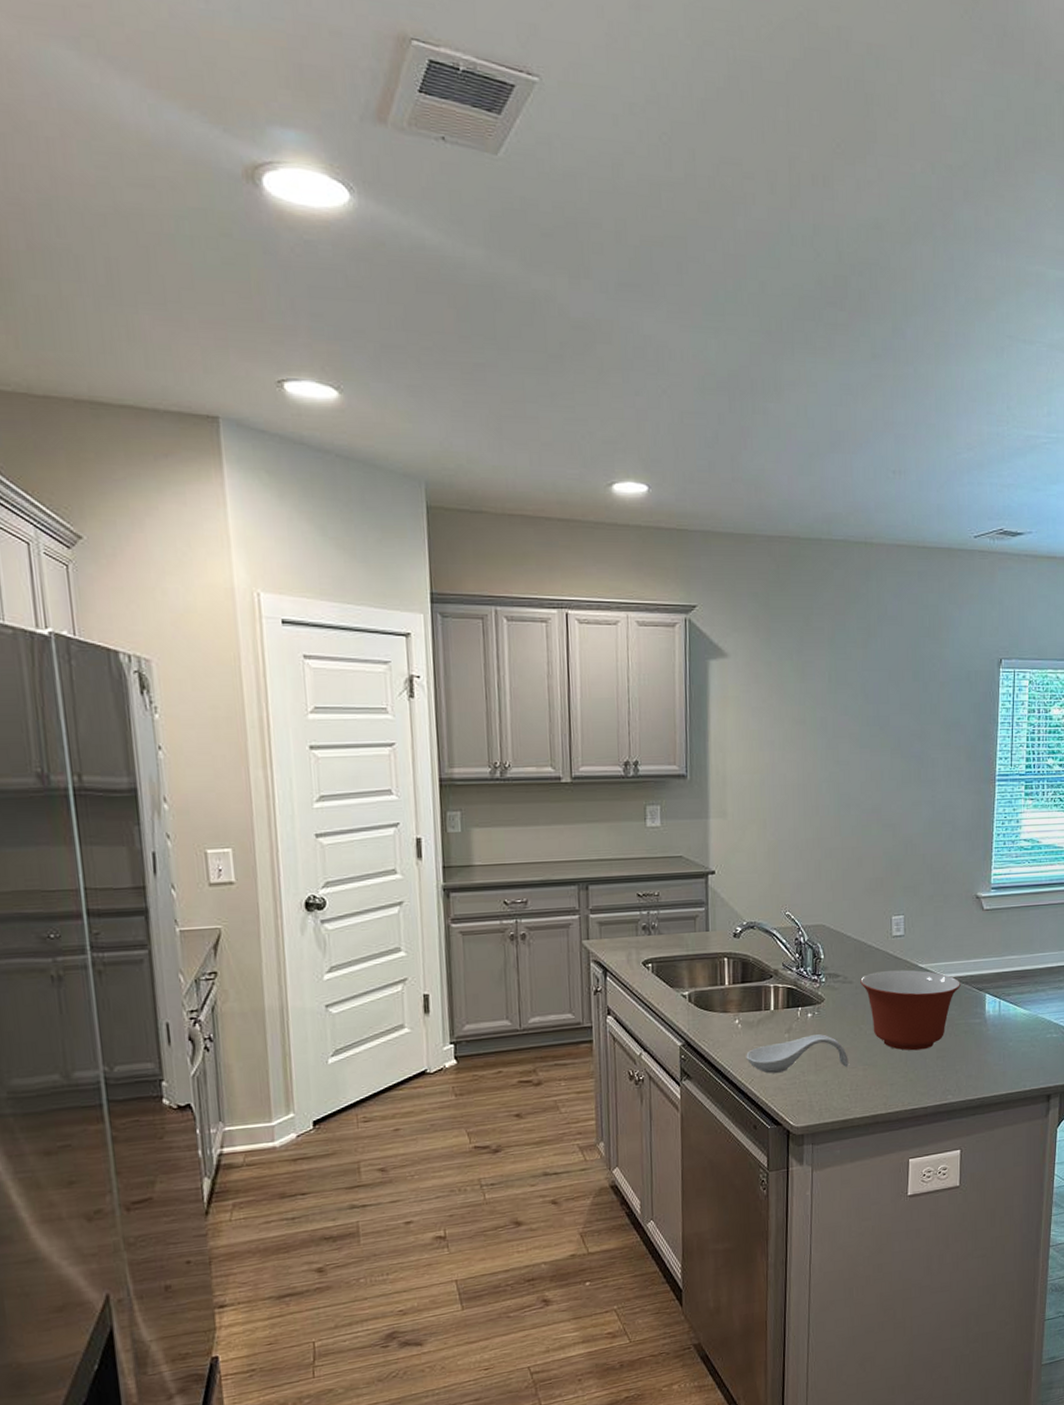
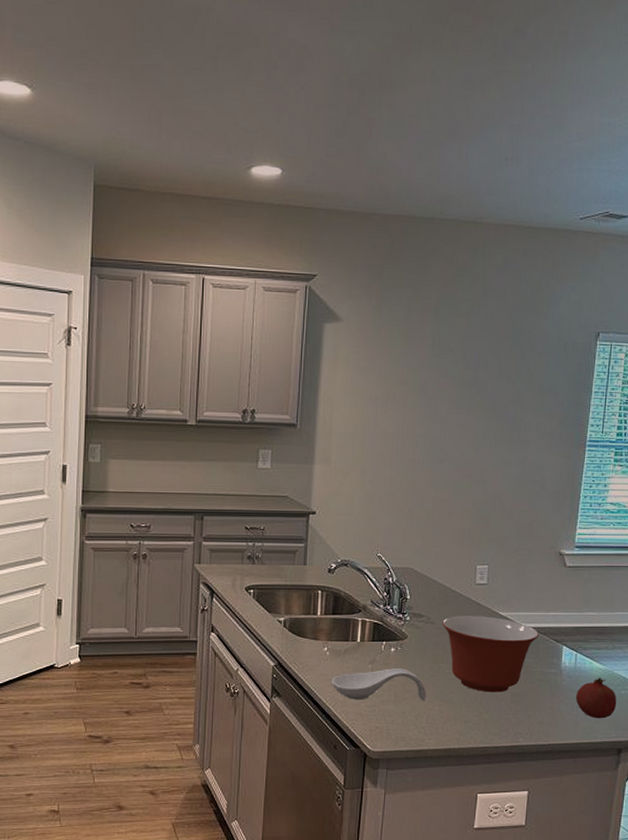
fruit: none [1002,1023,1043,1067] -> present [575,678,617,719]

